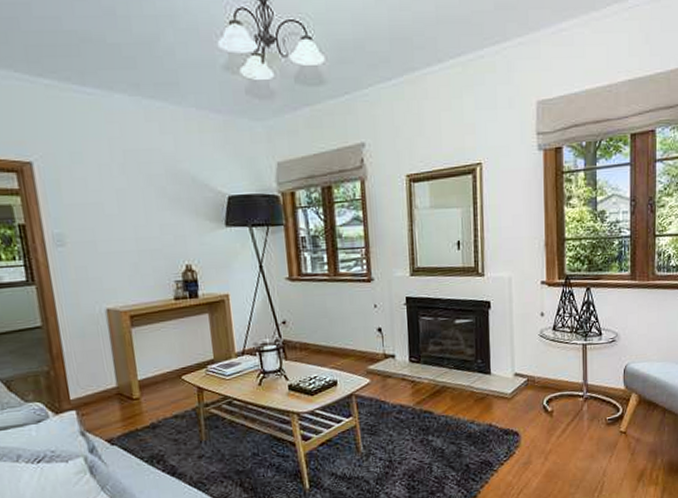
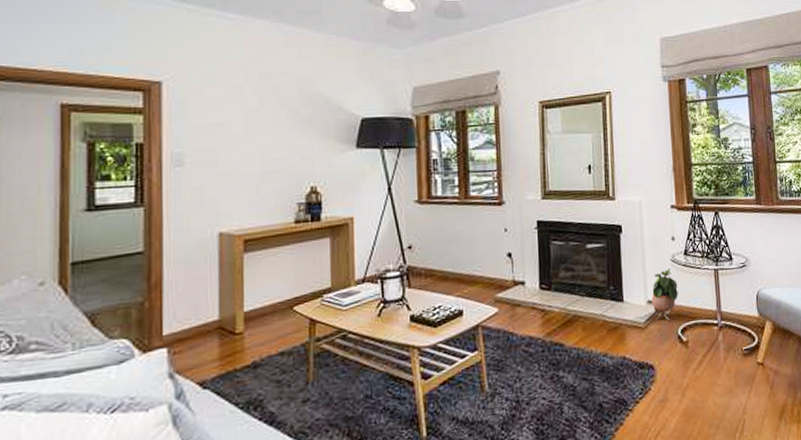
potted plant: none [518,343,545,393] -> present [651,269,678,321]

